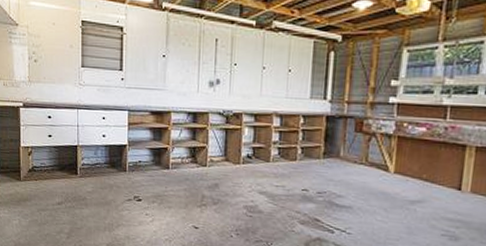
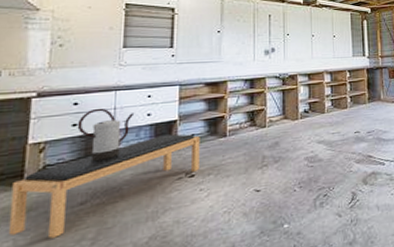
bench: none [14,157,146,226] -> present [8,134,200,239]
watering can: none [52,123,93,171] -> present [77,108,135,161]

